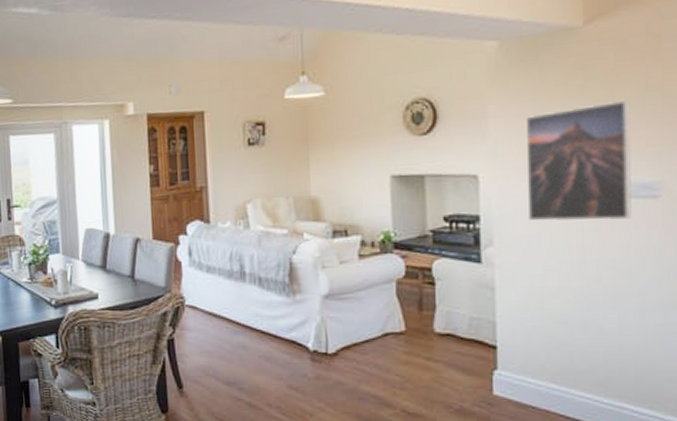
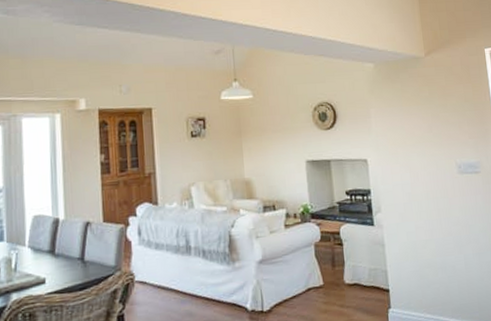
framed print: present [525,99,633,222] -> none [395,107,466,193]

